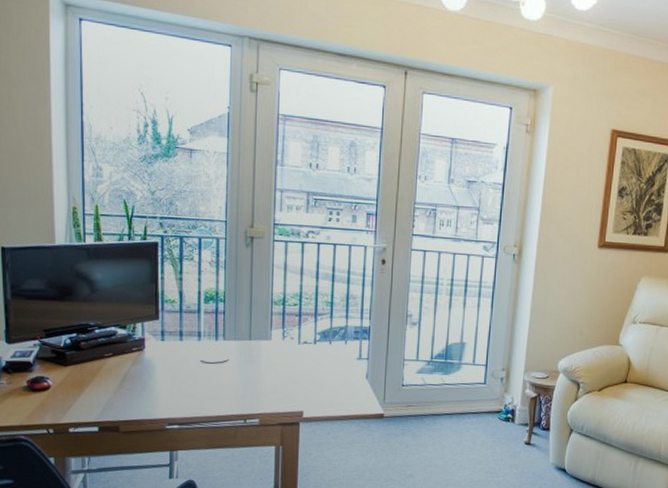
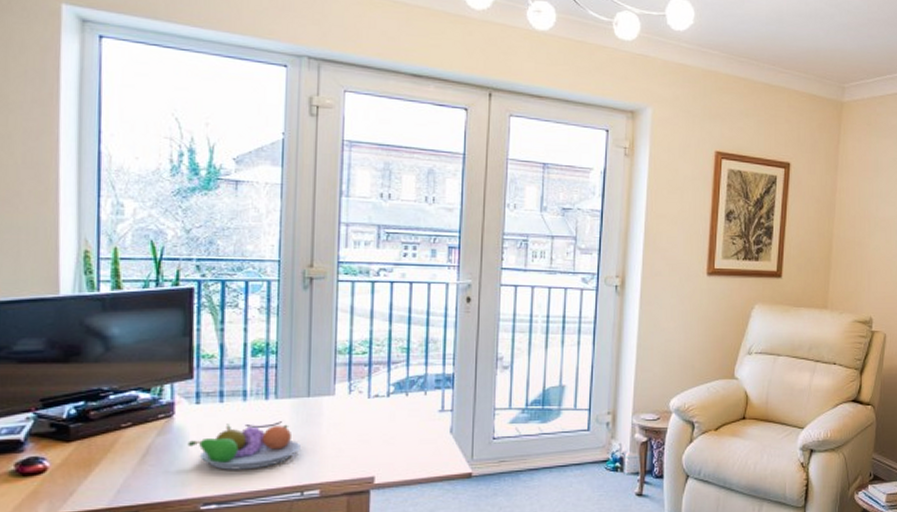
fruit bowl: none [155,358,244,398] -> present [187,423,300,470]

